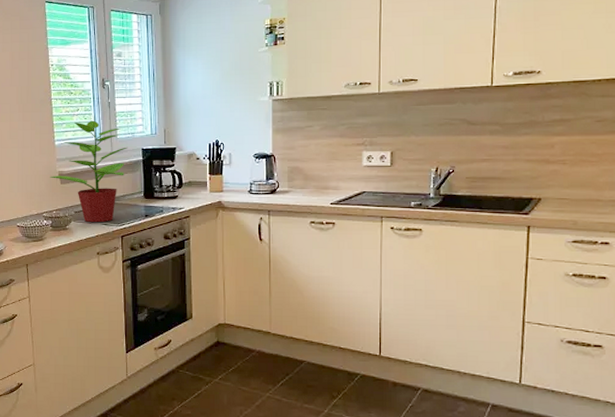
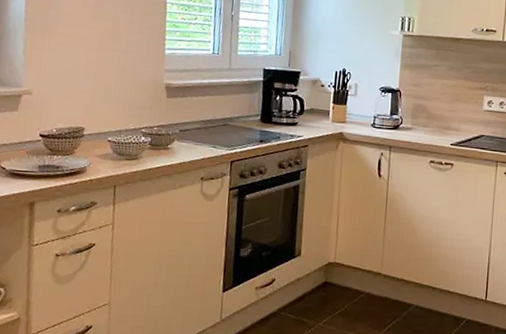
potted plant: present [50,116,128,223] -> none [154,27,248,145]

